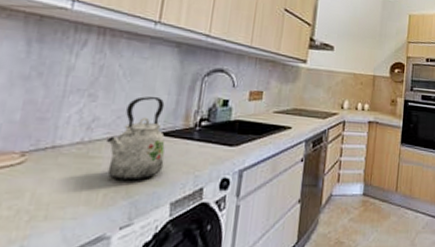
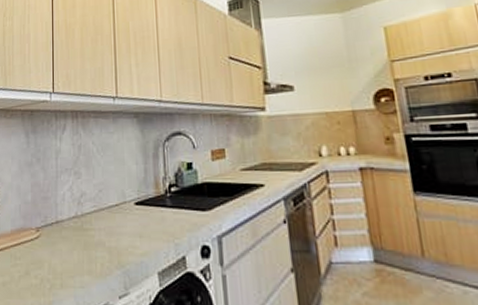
kettle: present [106,96,165,181] -> none [94,168,145,251]

